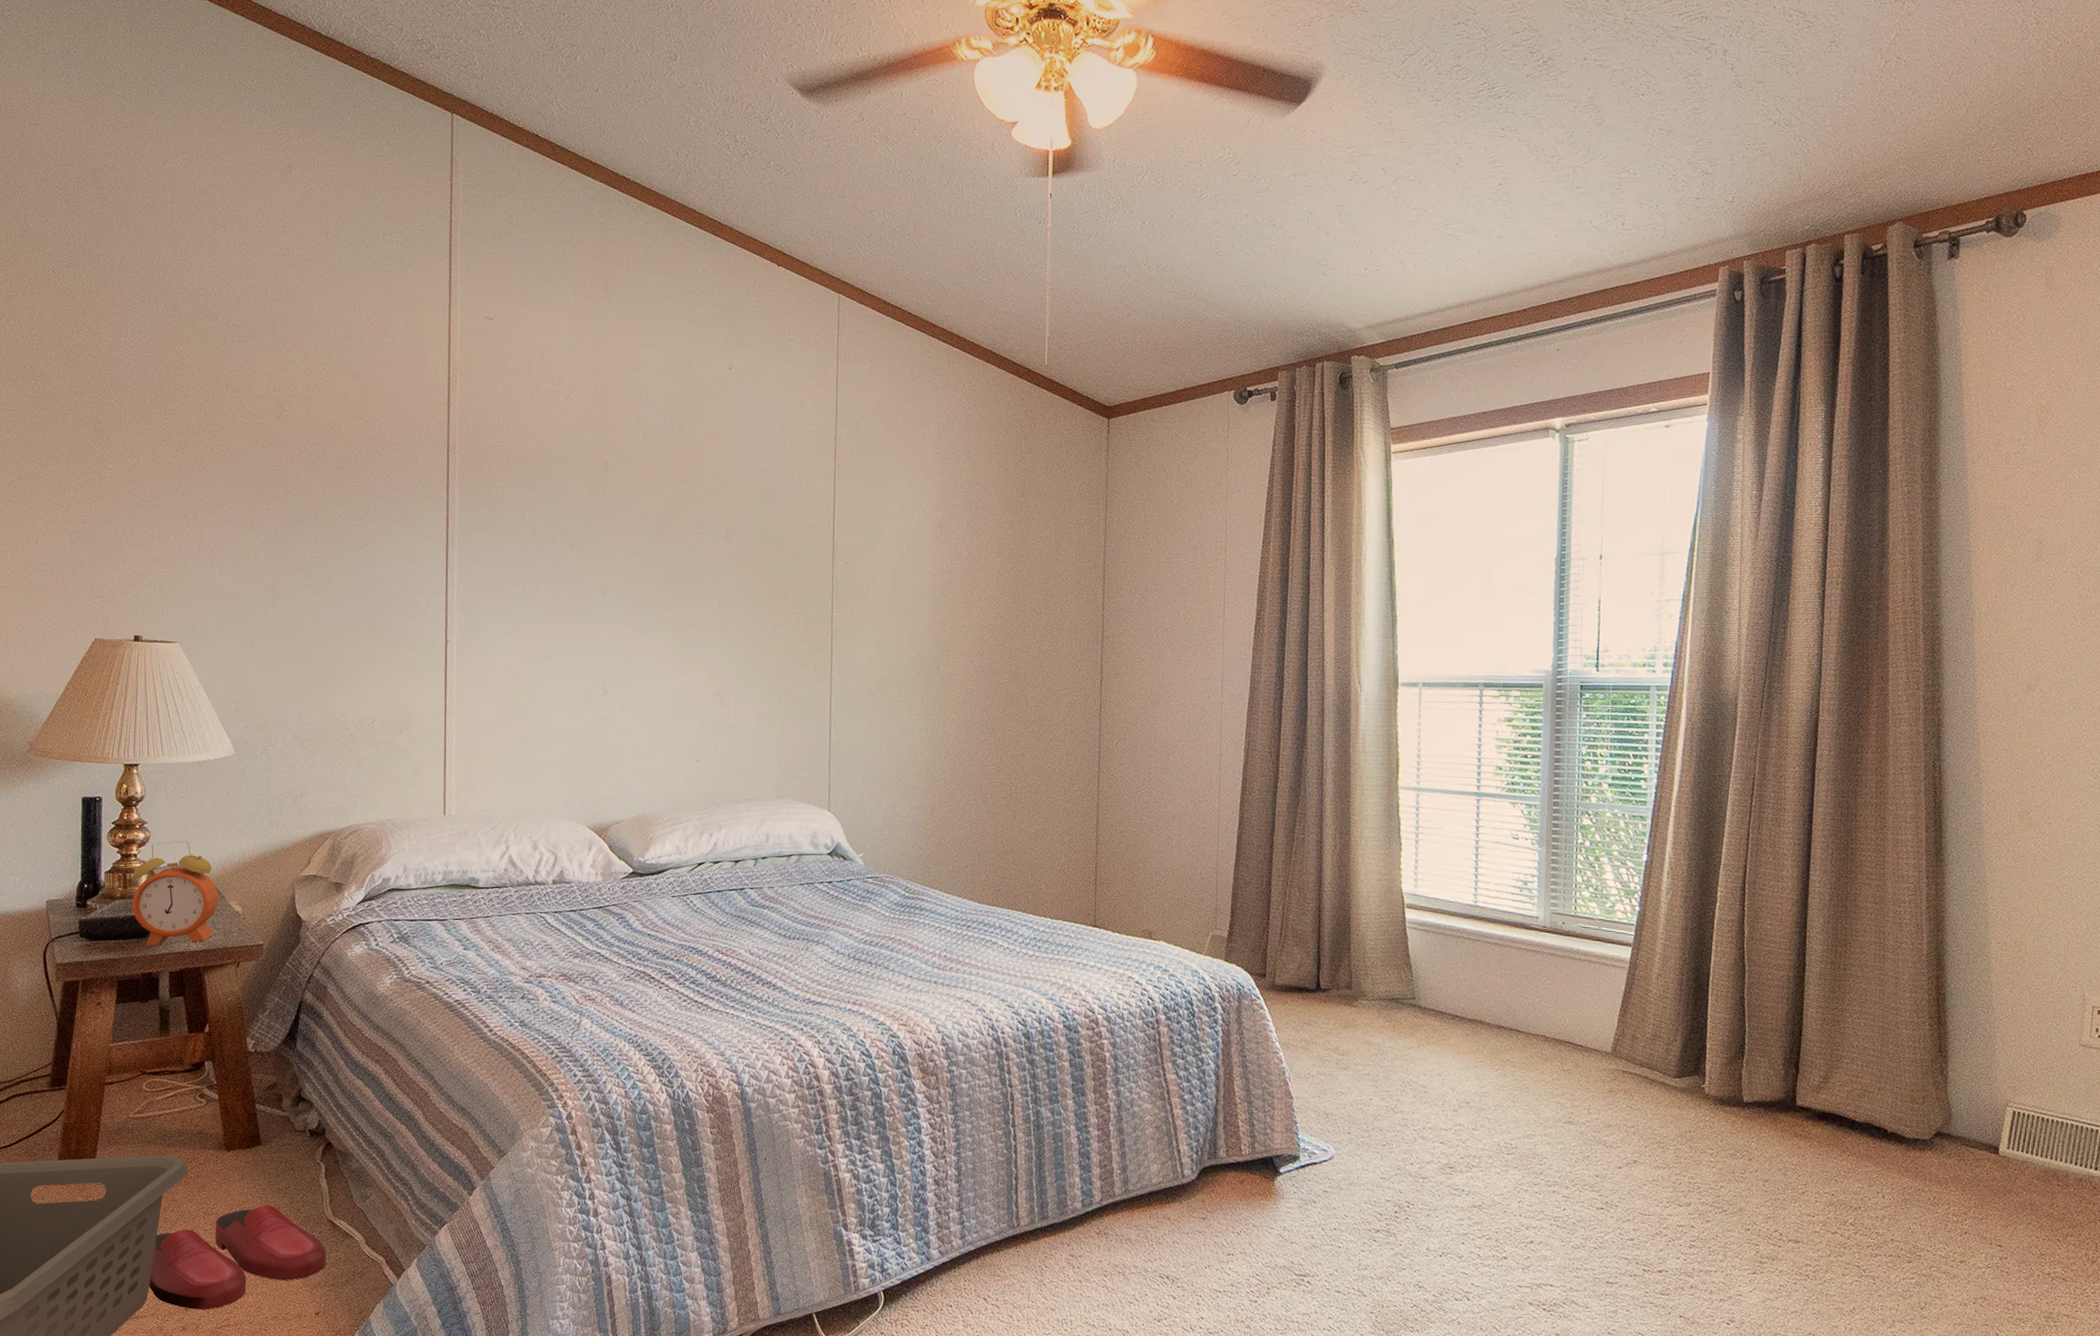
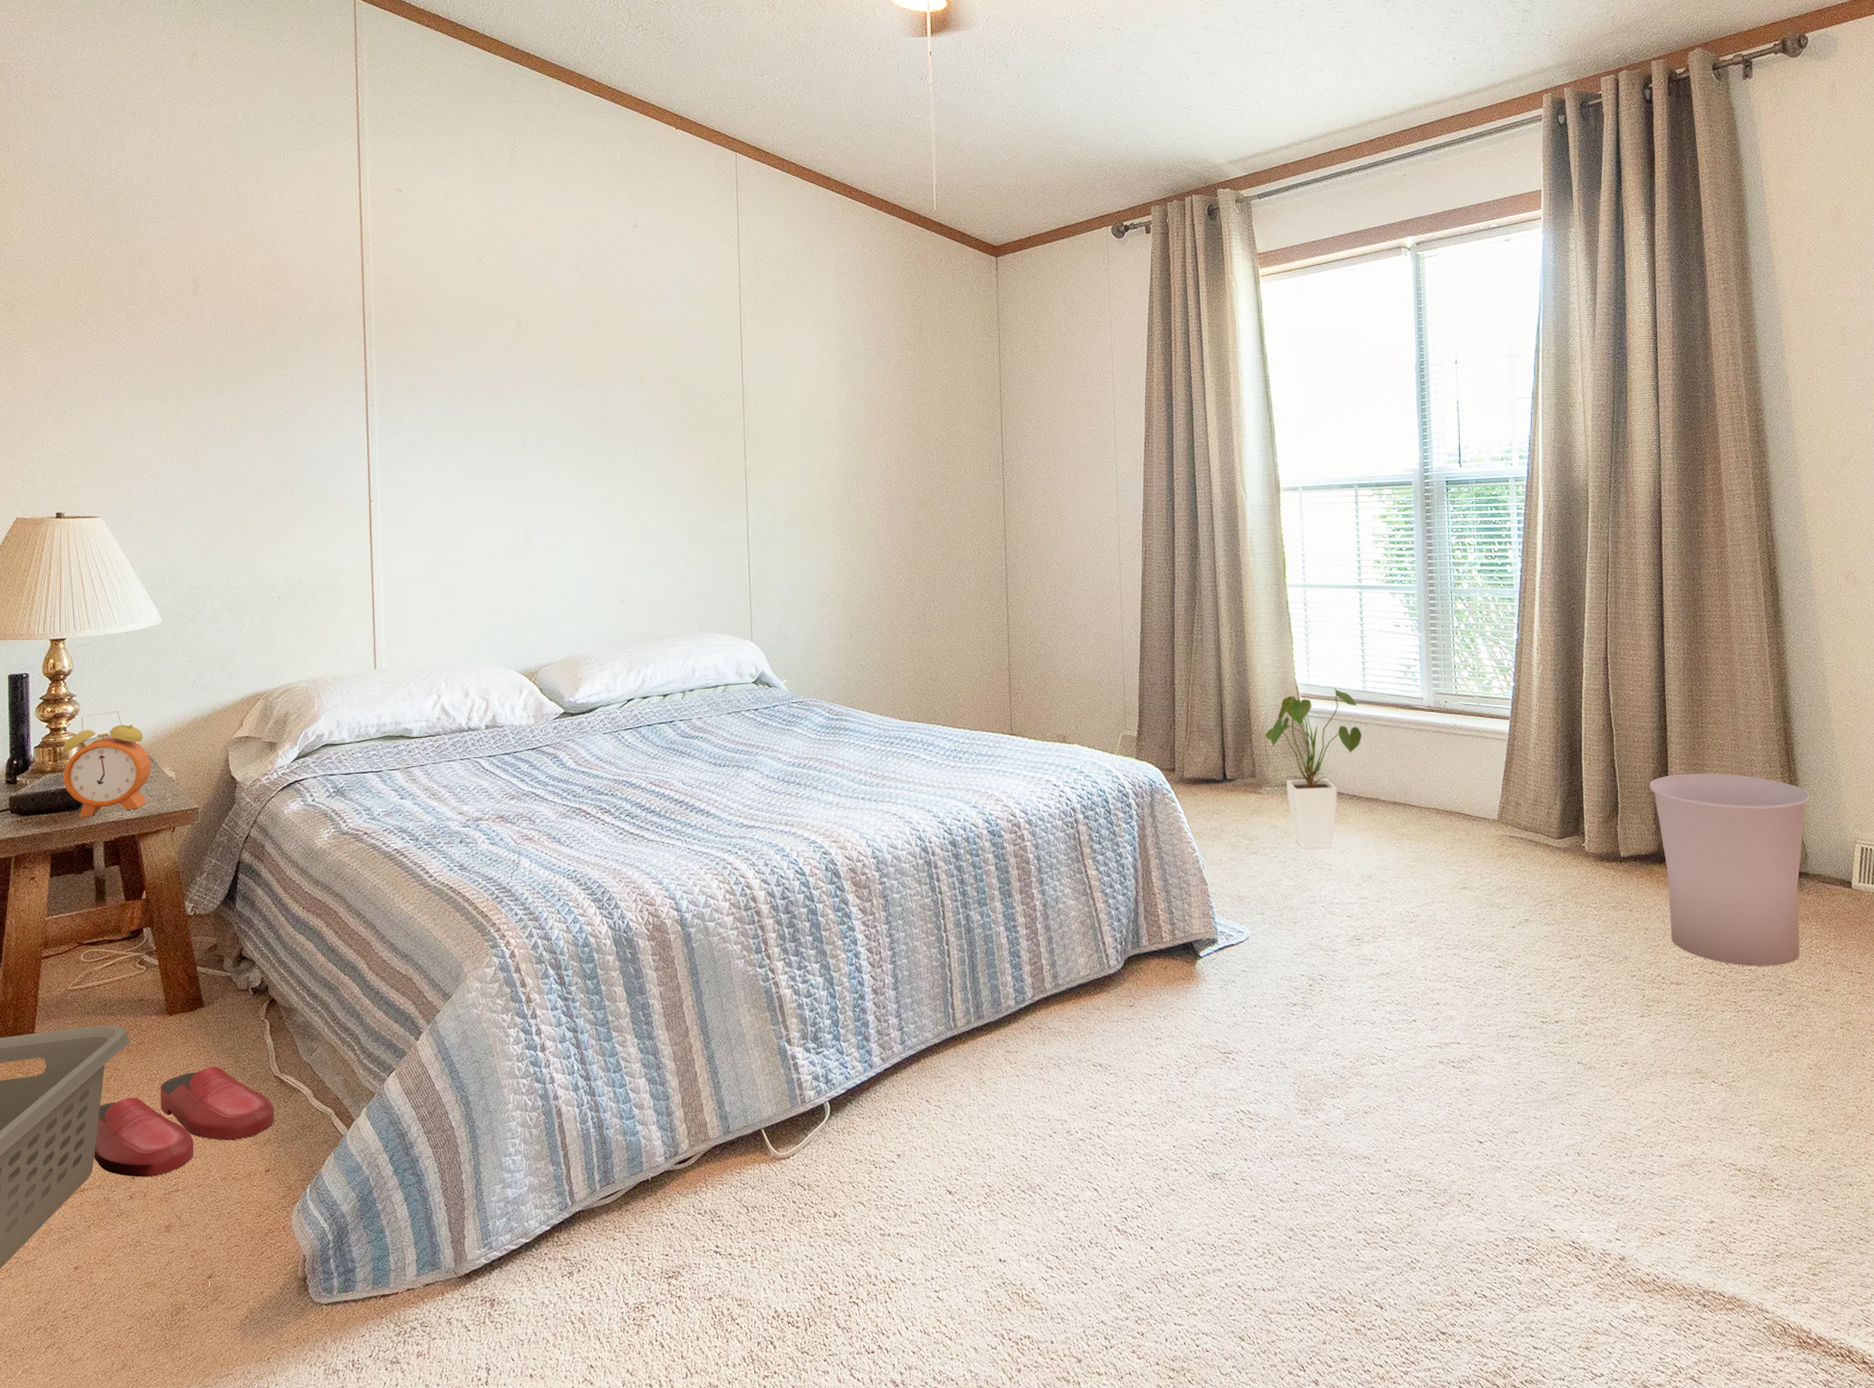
house plant: none [1364,897,1470,1070] -> present [1265,685,1362,850]
waste bin: none [1781,1018,1960,1231] -> present [1649,773,1810,966]

